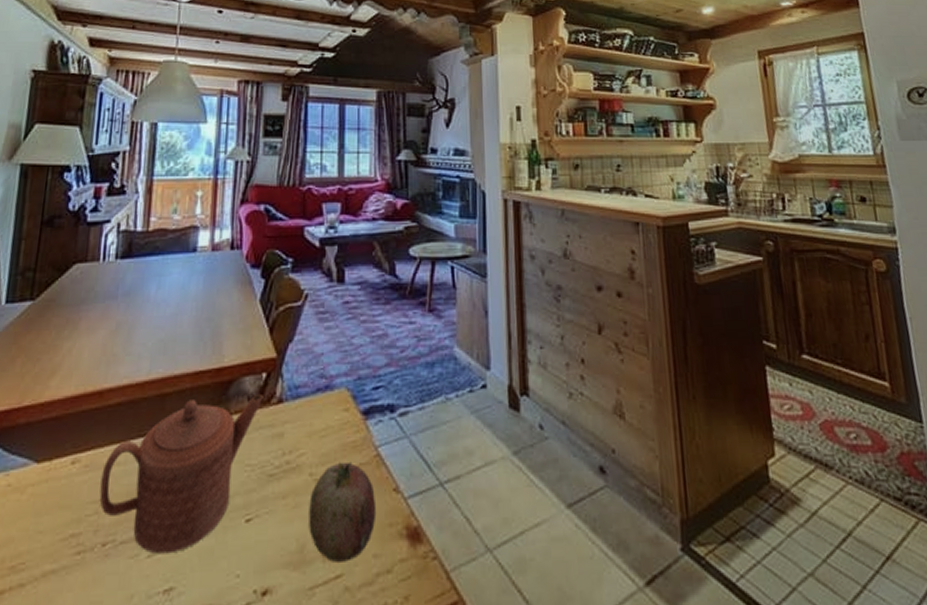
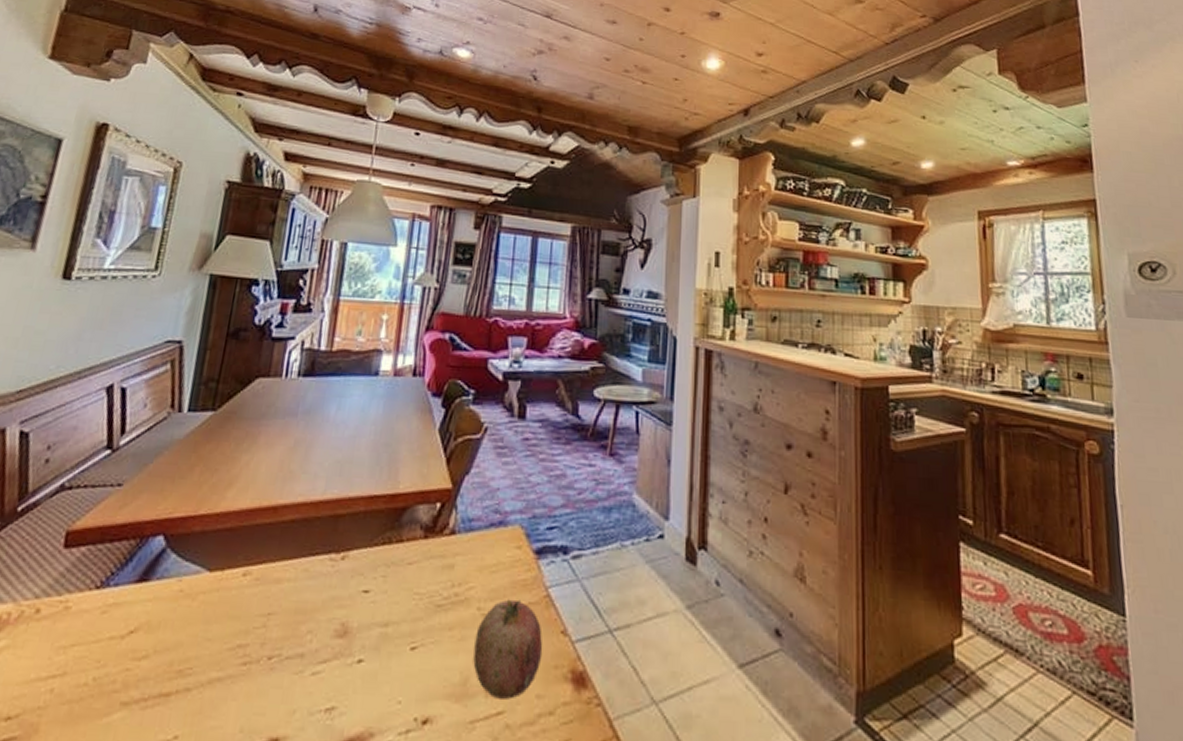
teapot: present [99,395,264,555] -> none [268,523,437,674]

